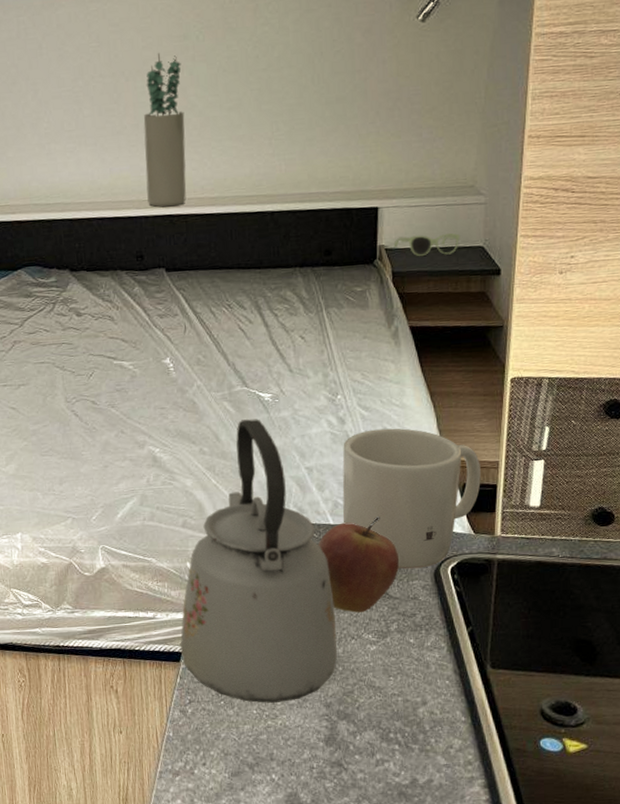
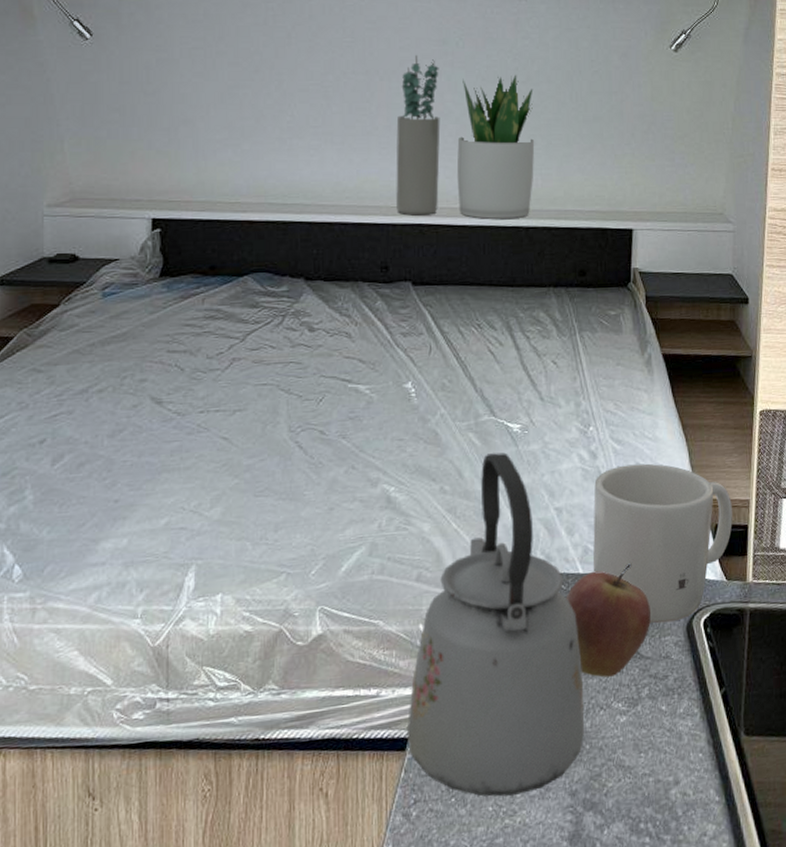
planter: none [201,62,278,207] -> present [456,74,535,220]
spectacles: present [393,233,460,257] -> none [647,259,711,282]

